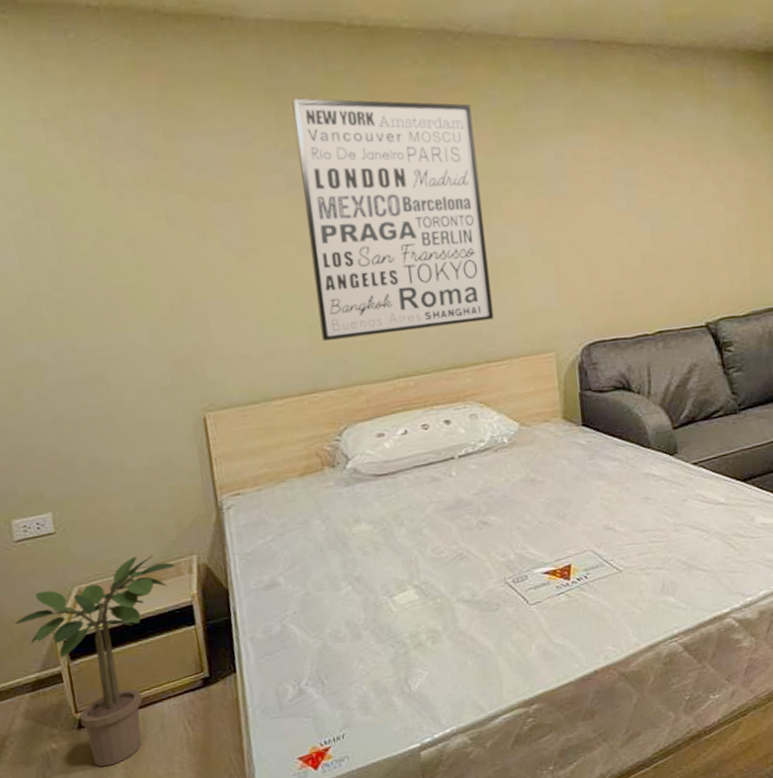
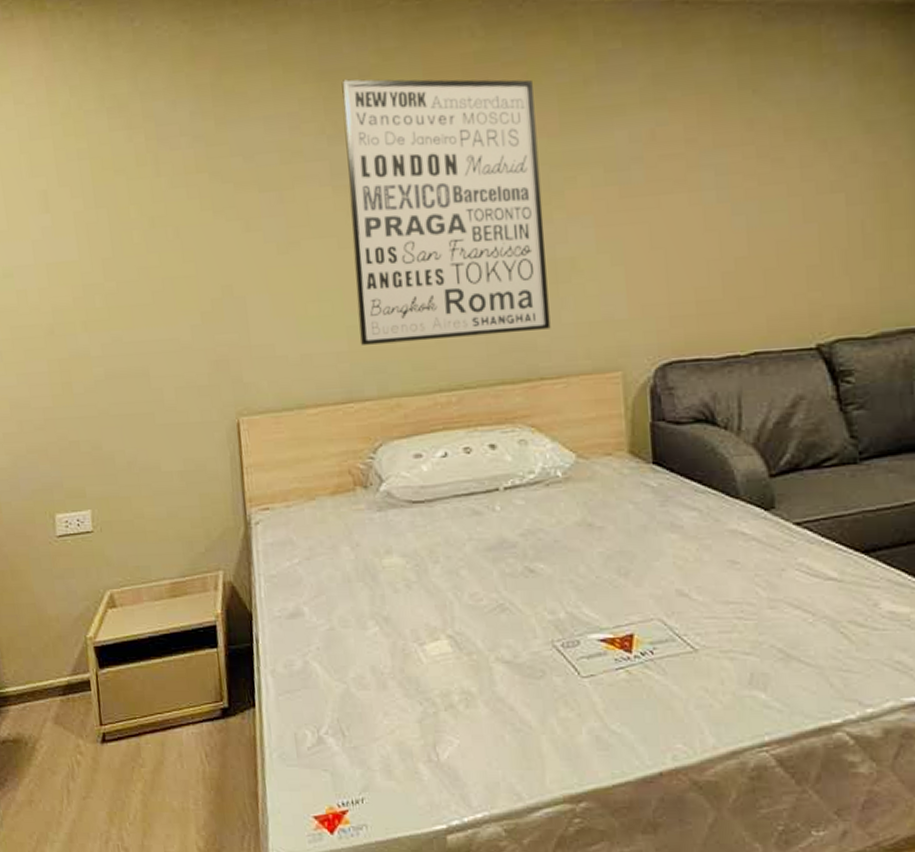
potted plant: present [14,555,175,767] -> none [51,565,201,789]

